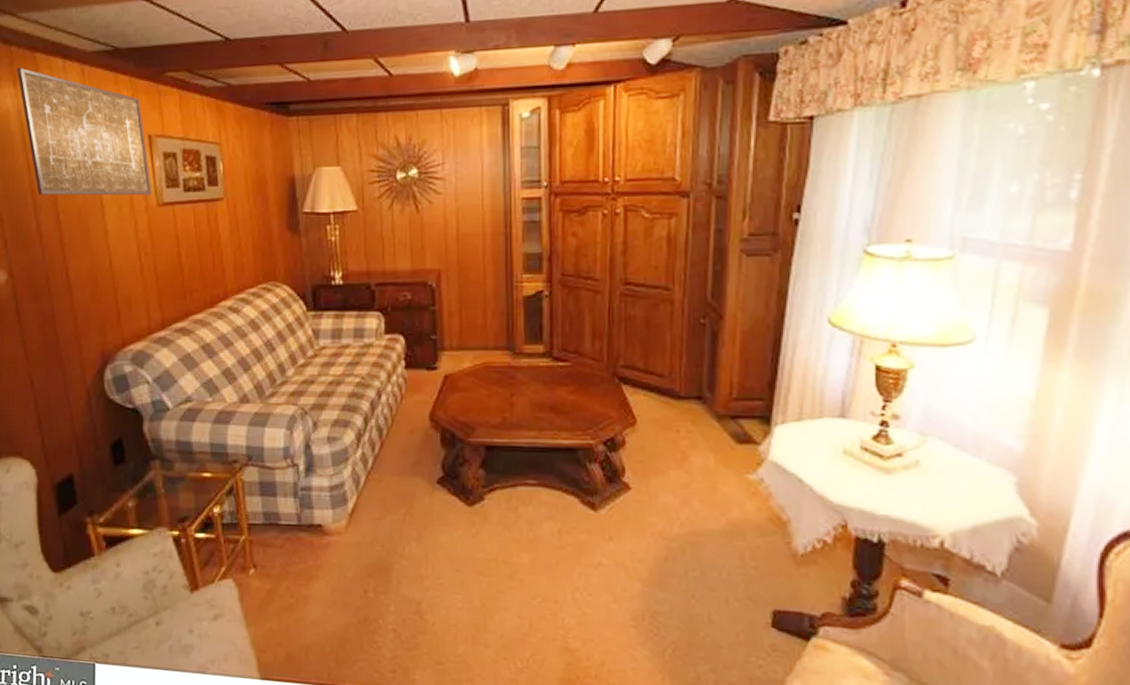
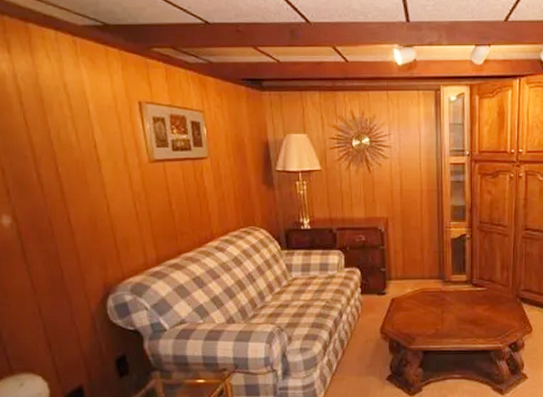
wall art: present [17,67,152,196] -> none [10,36,144,153]

